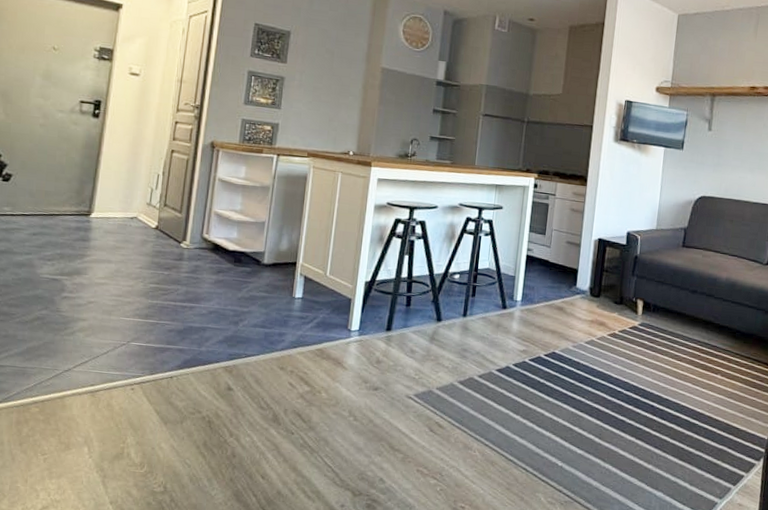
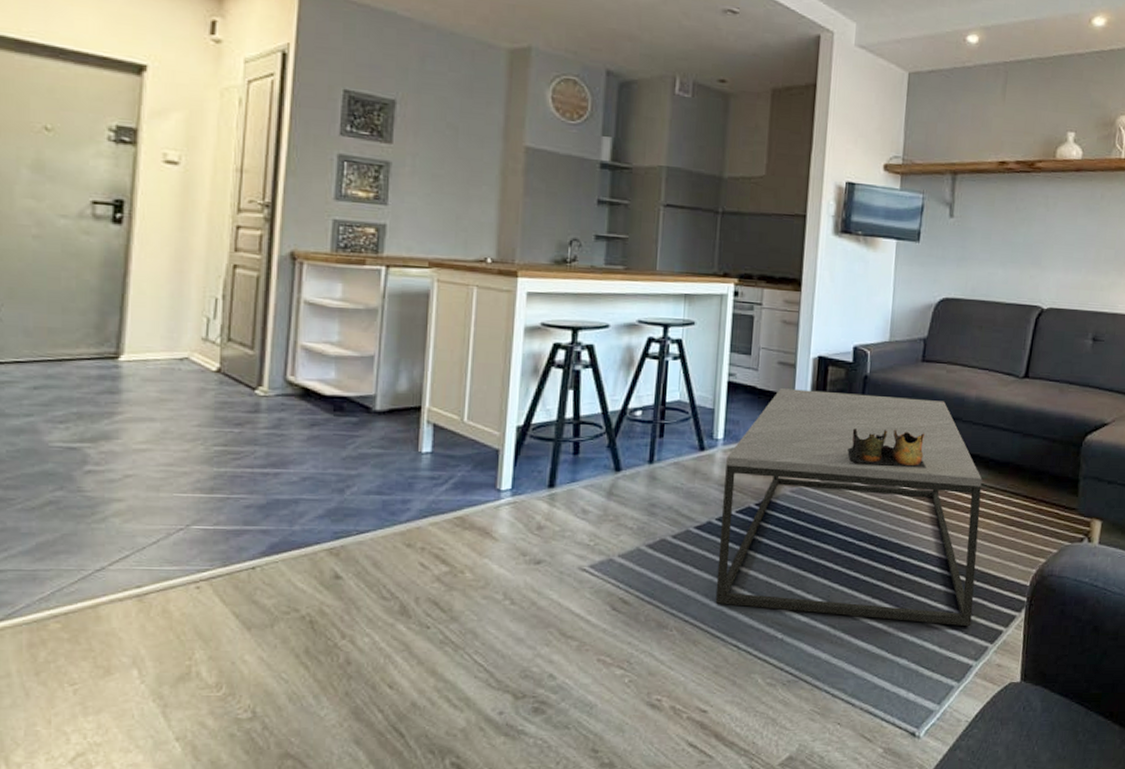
coffee table: none [510,263,730,470] -> present [715,388,982,627]
decorative bowl: none [619,297,684,335] -> present [847,427,926,468]

